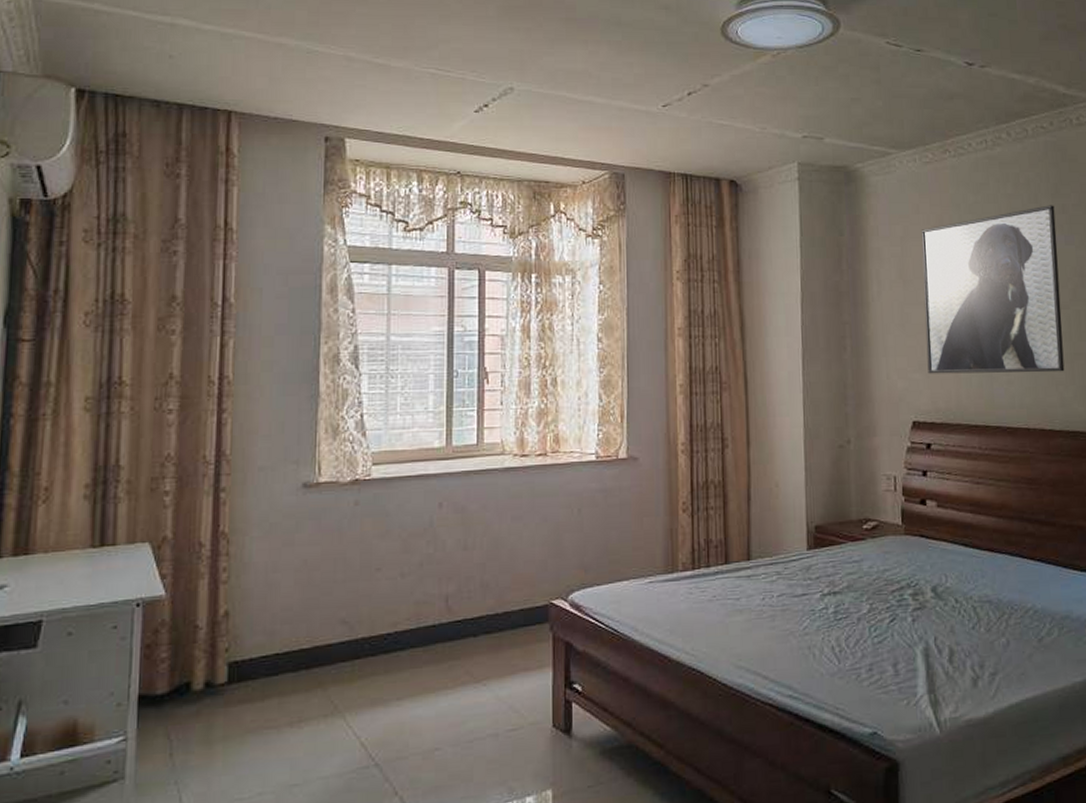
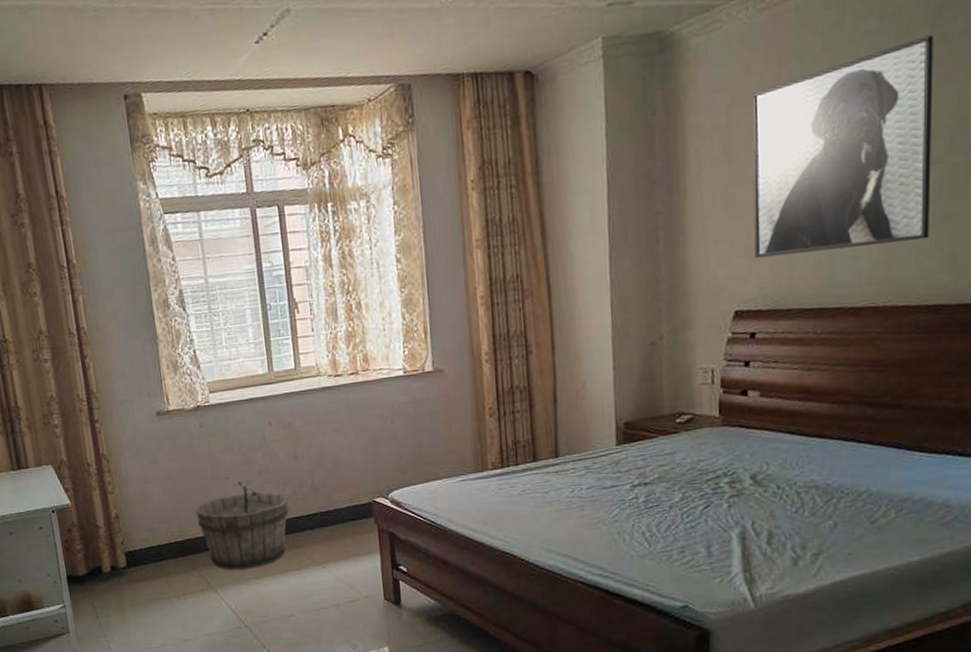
wooden bucket: none [333,573,450,688] -> present [195,481,289,570]

